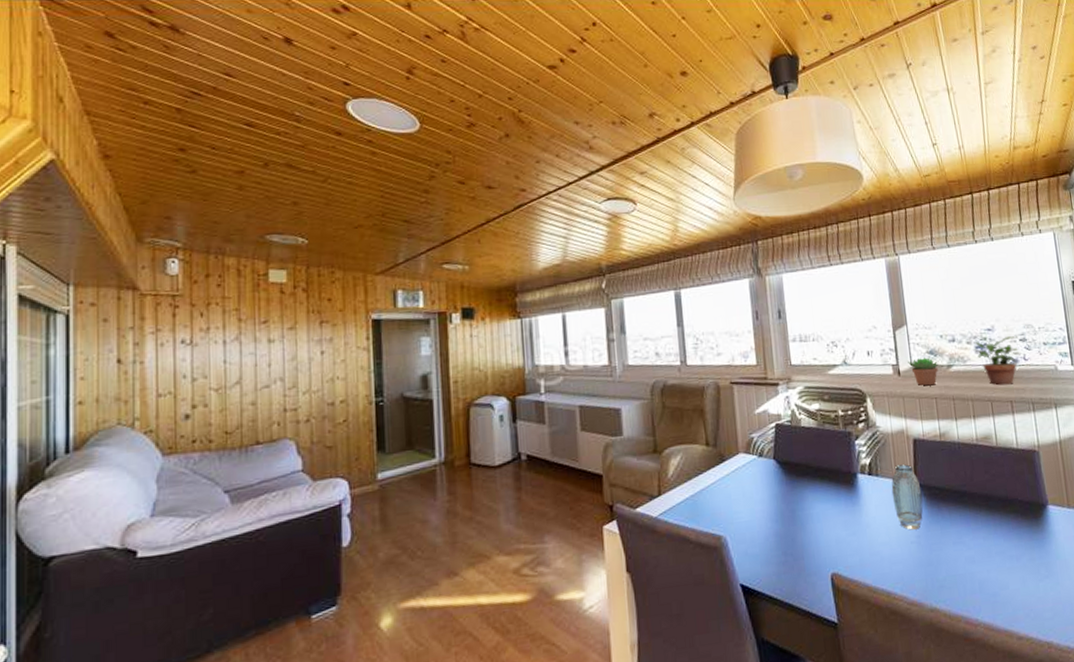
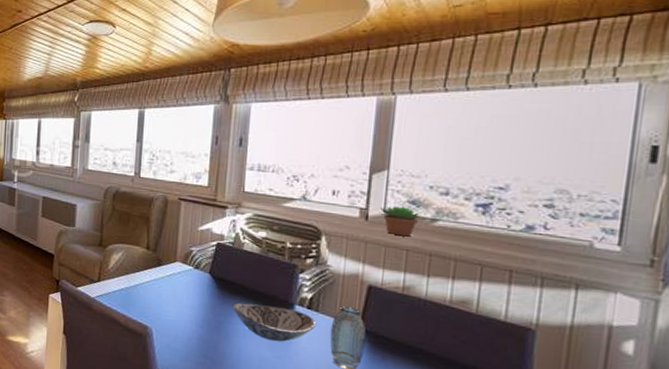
decorative bowl: none [801,479,880,518] -> present [232,303,317,342]
potted plant: present [973,336,1022,386] -> none [471,198,542,254]

